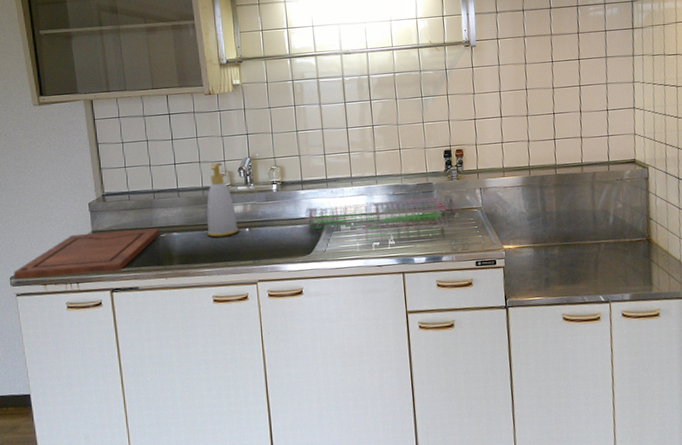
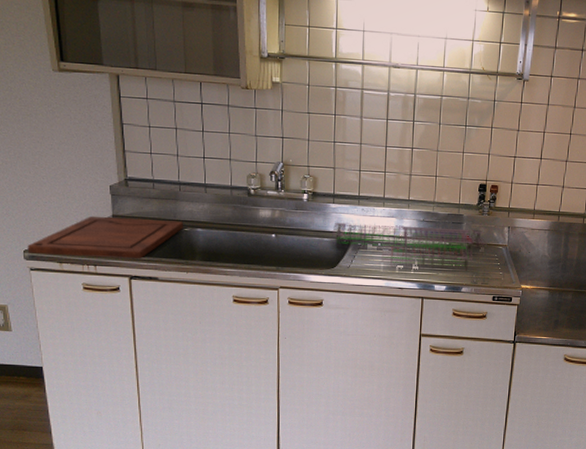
soap bottle: present [206,162,239,238] -> none [232,162,265,240]

